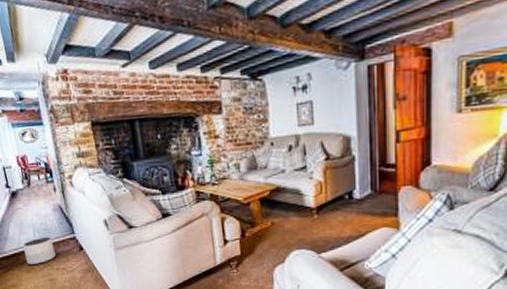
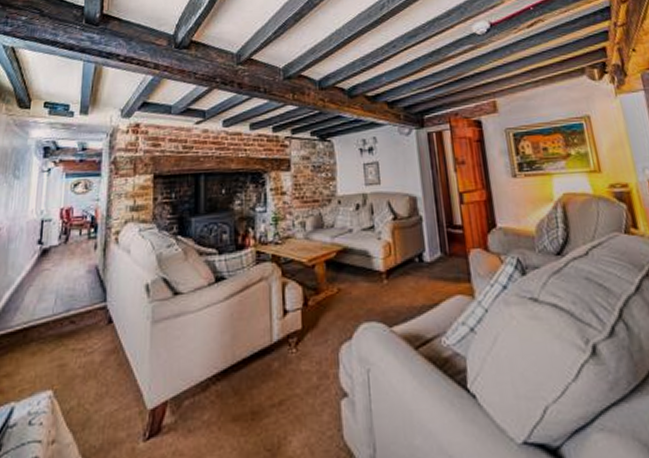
planter: present [23,237,56,266] -> none [35,306,77,345]

